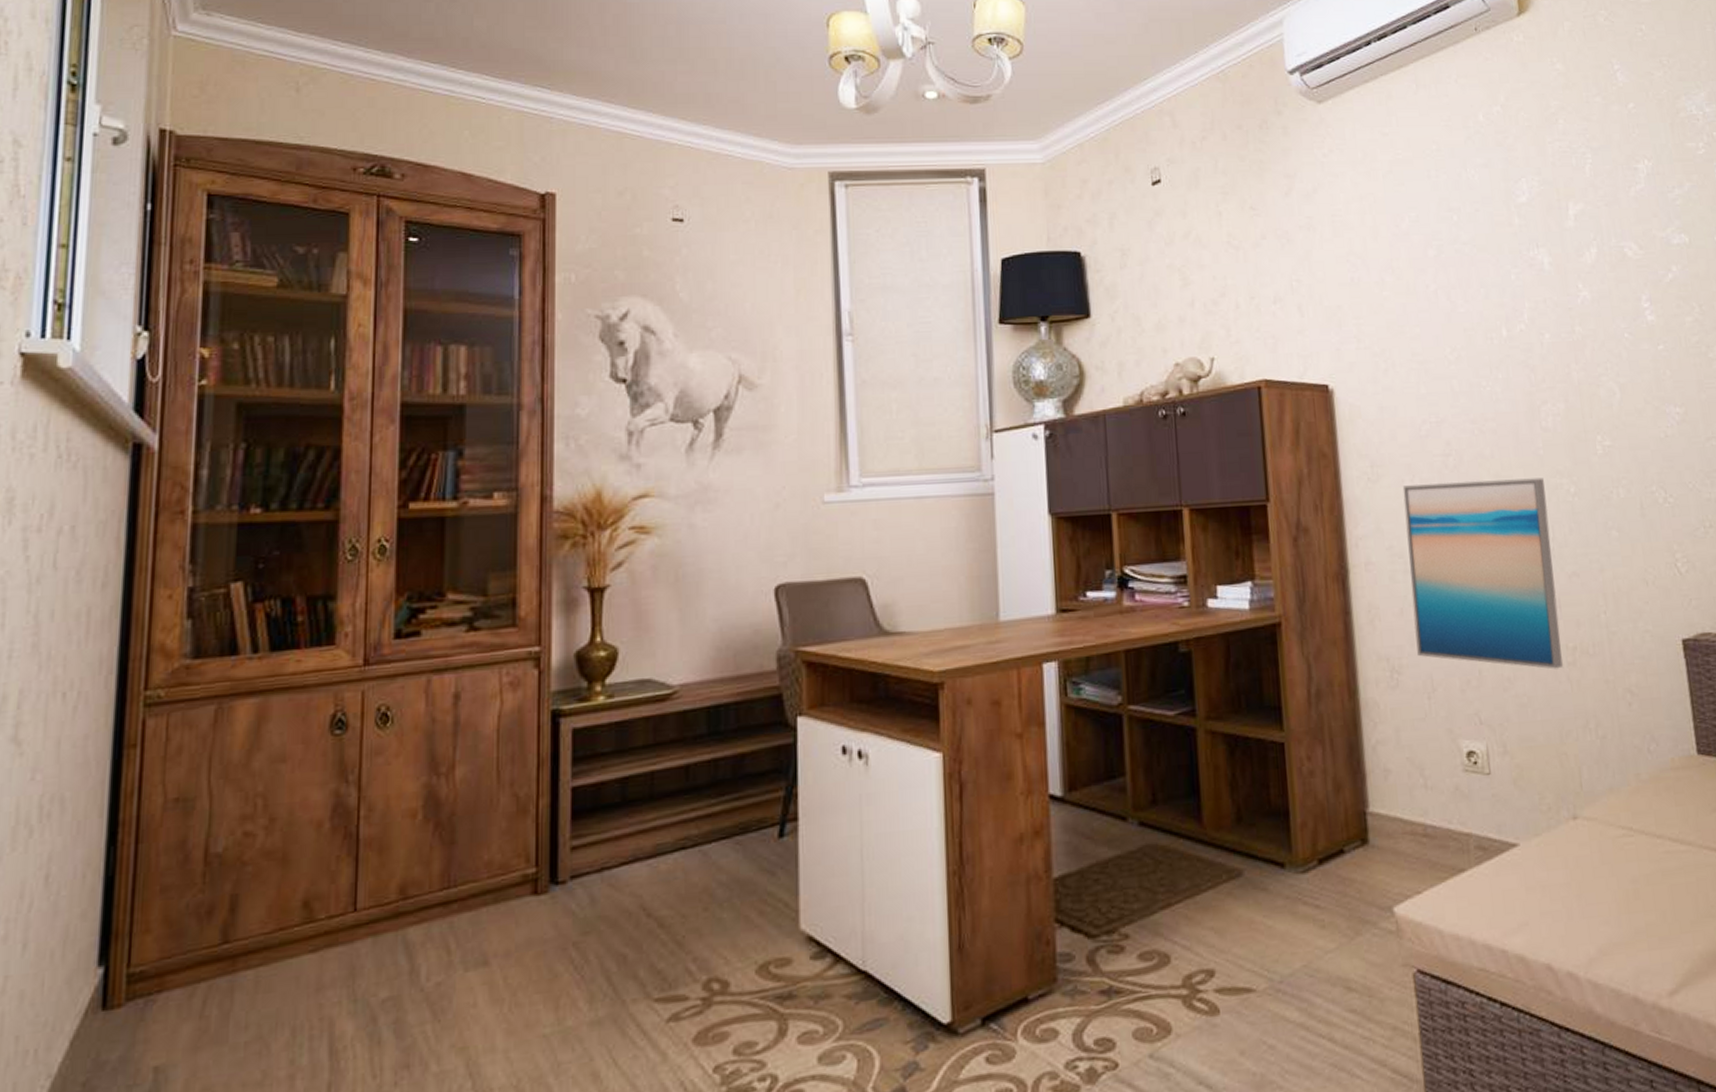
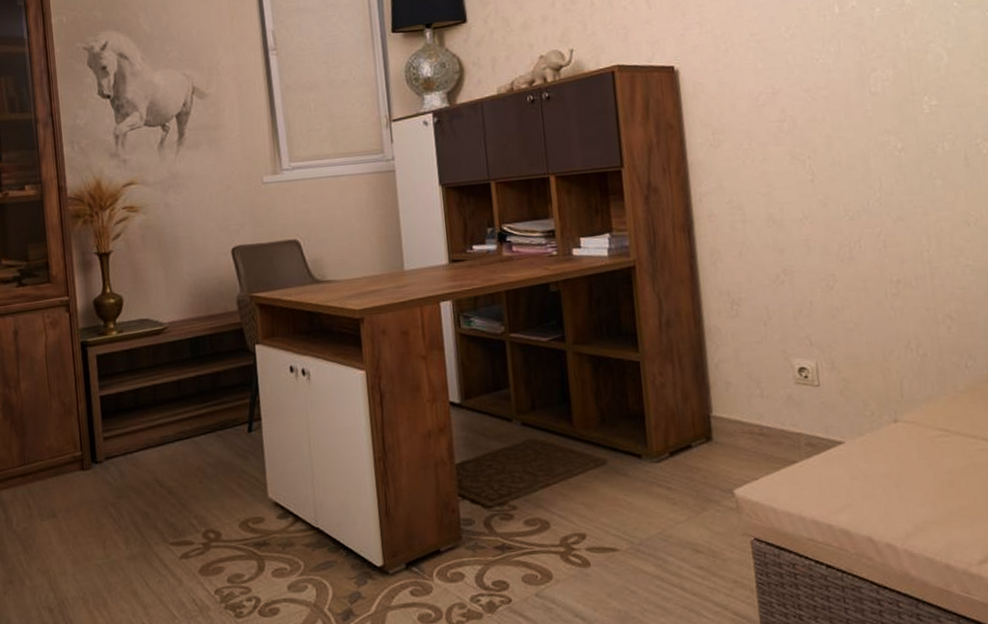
wall art: present [1402,477,1563,669] -> none [741,136,887,300]

